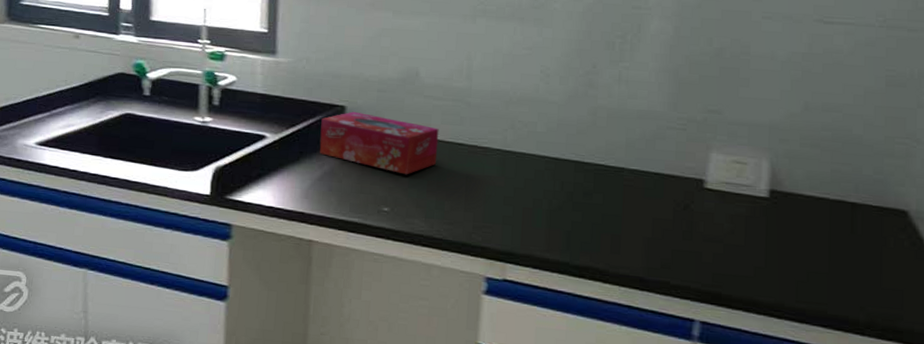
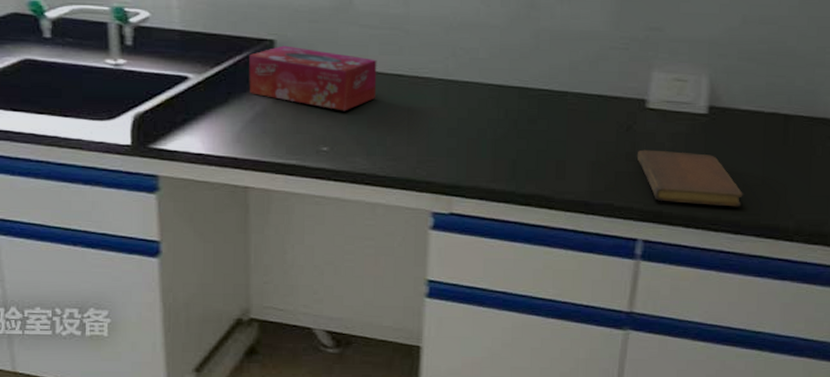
notebook: none [694,229,808,295] -> present [636,149,743,207]

